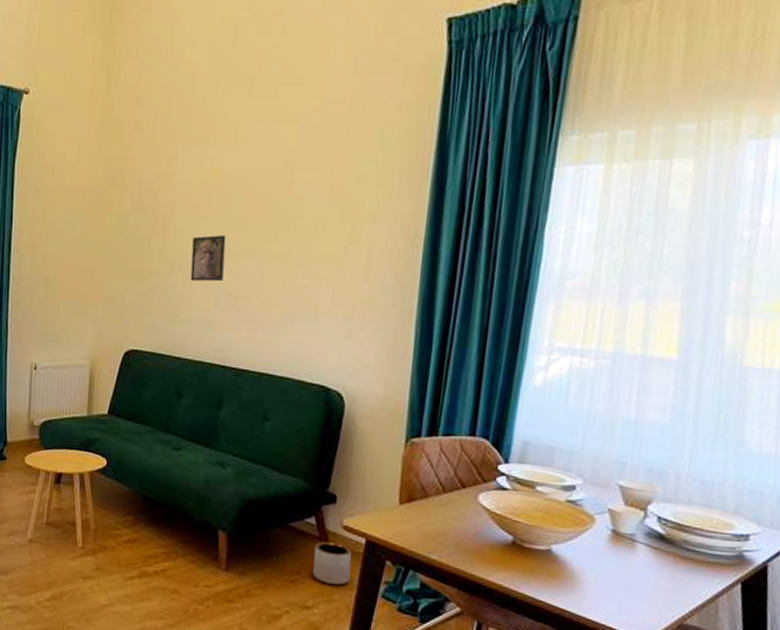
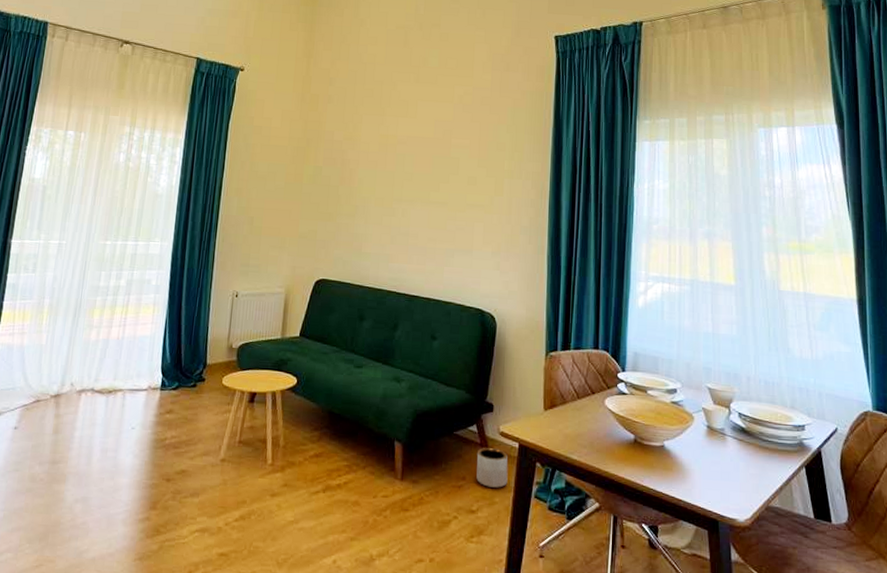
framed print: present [190,234,226,282] -> none [371,185,400,223]

